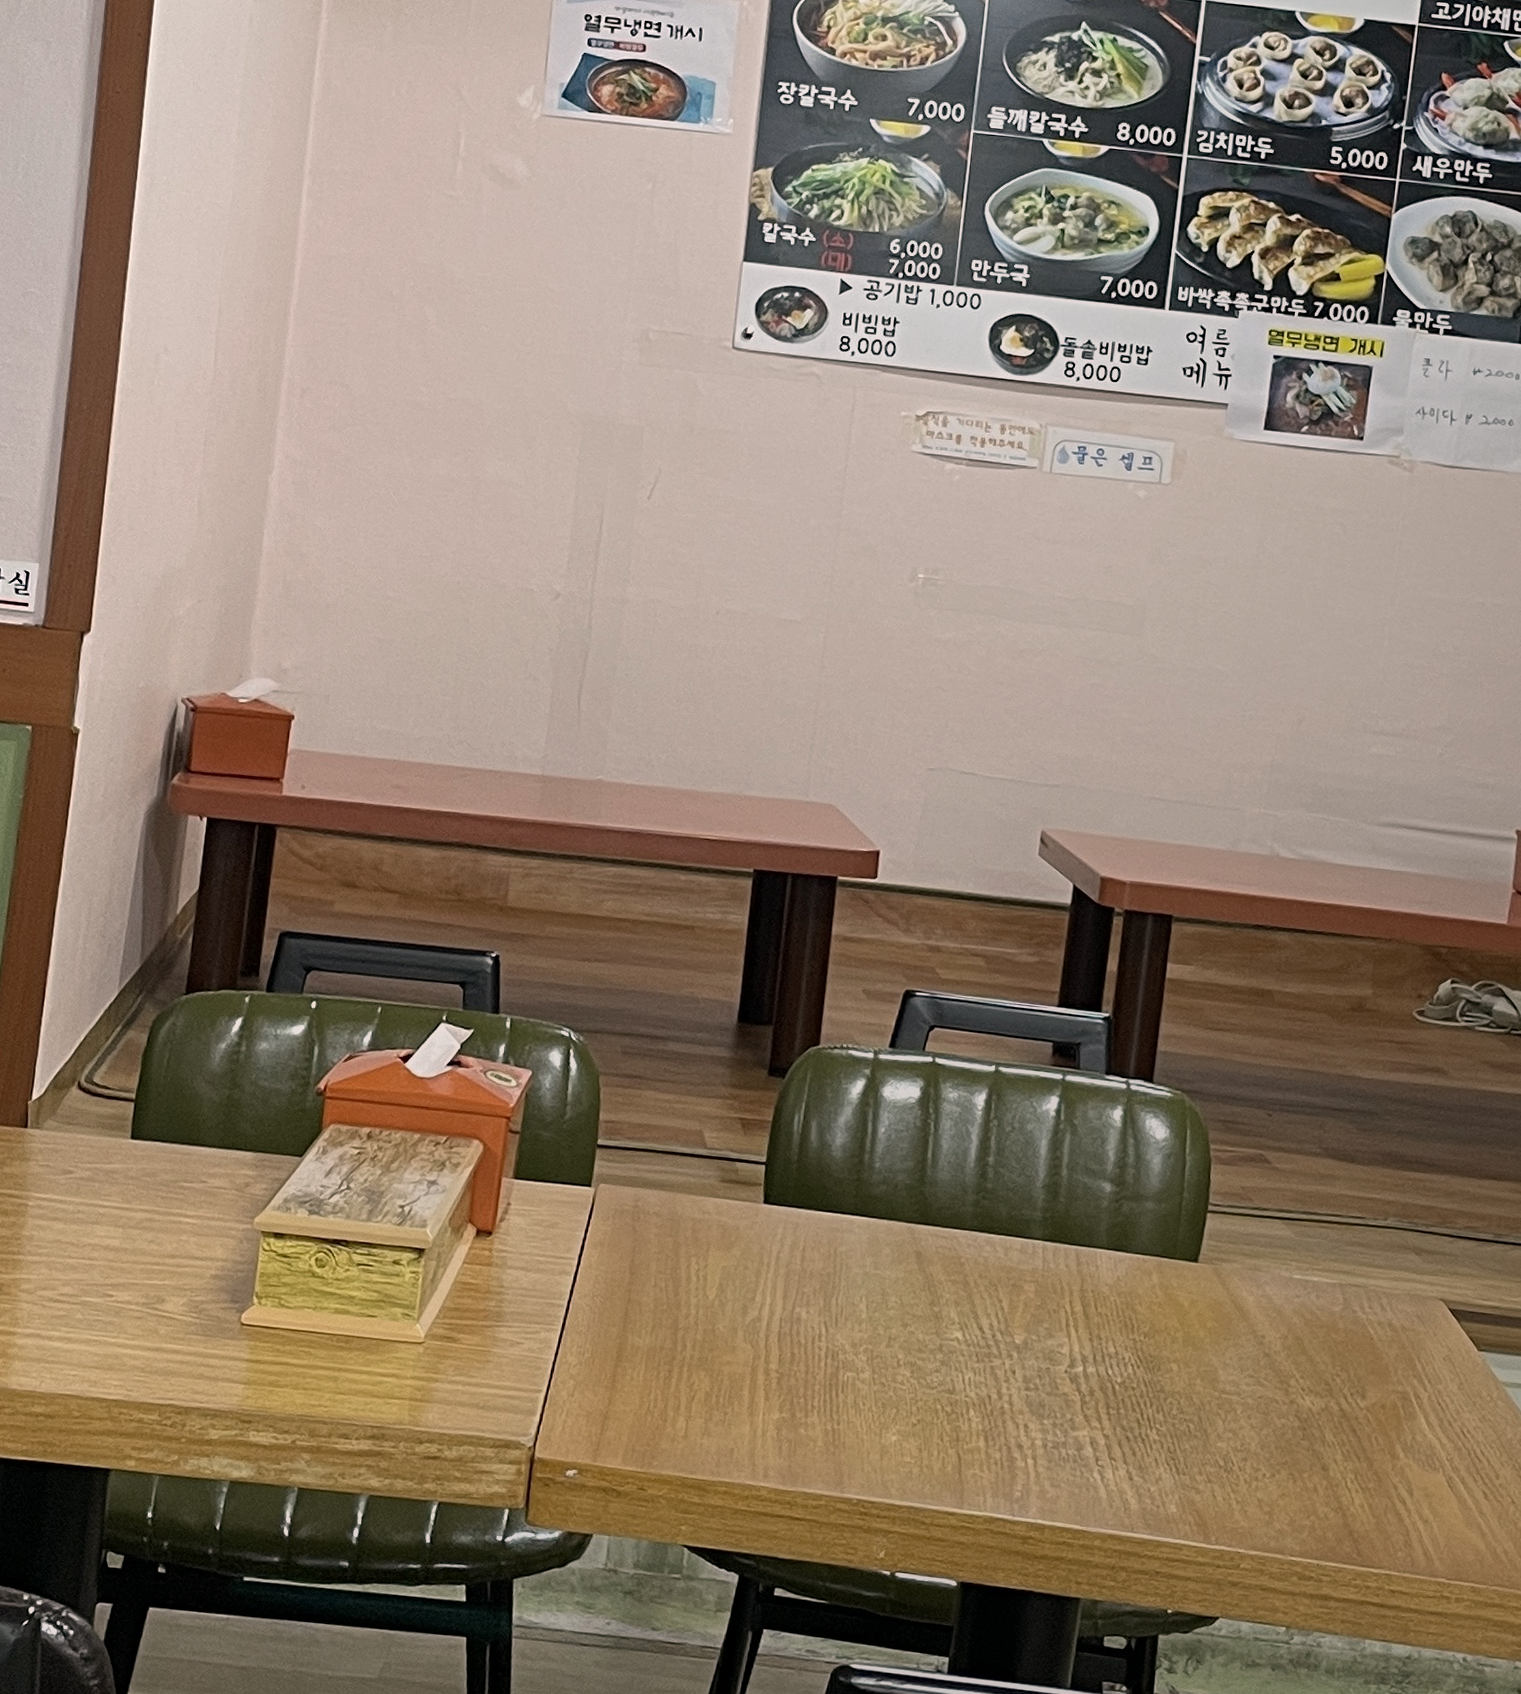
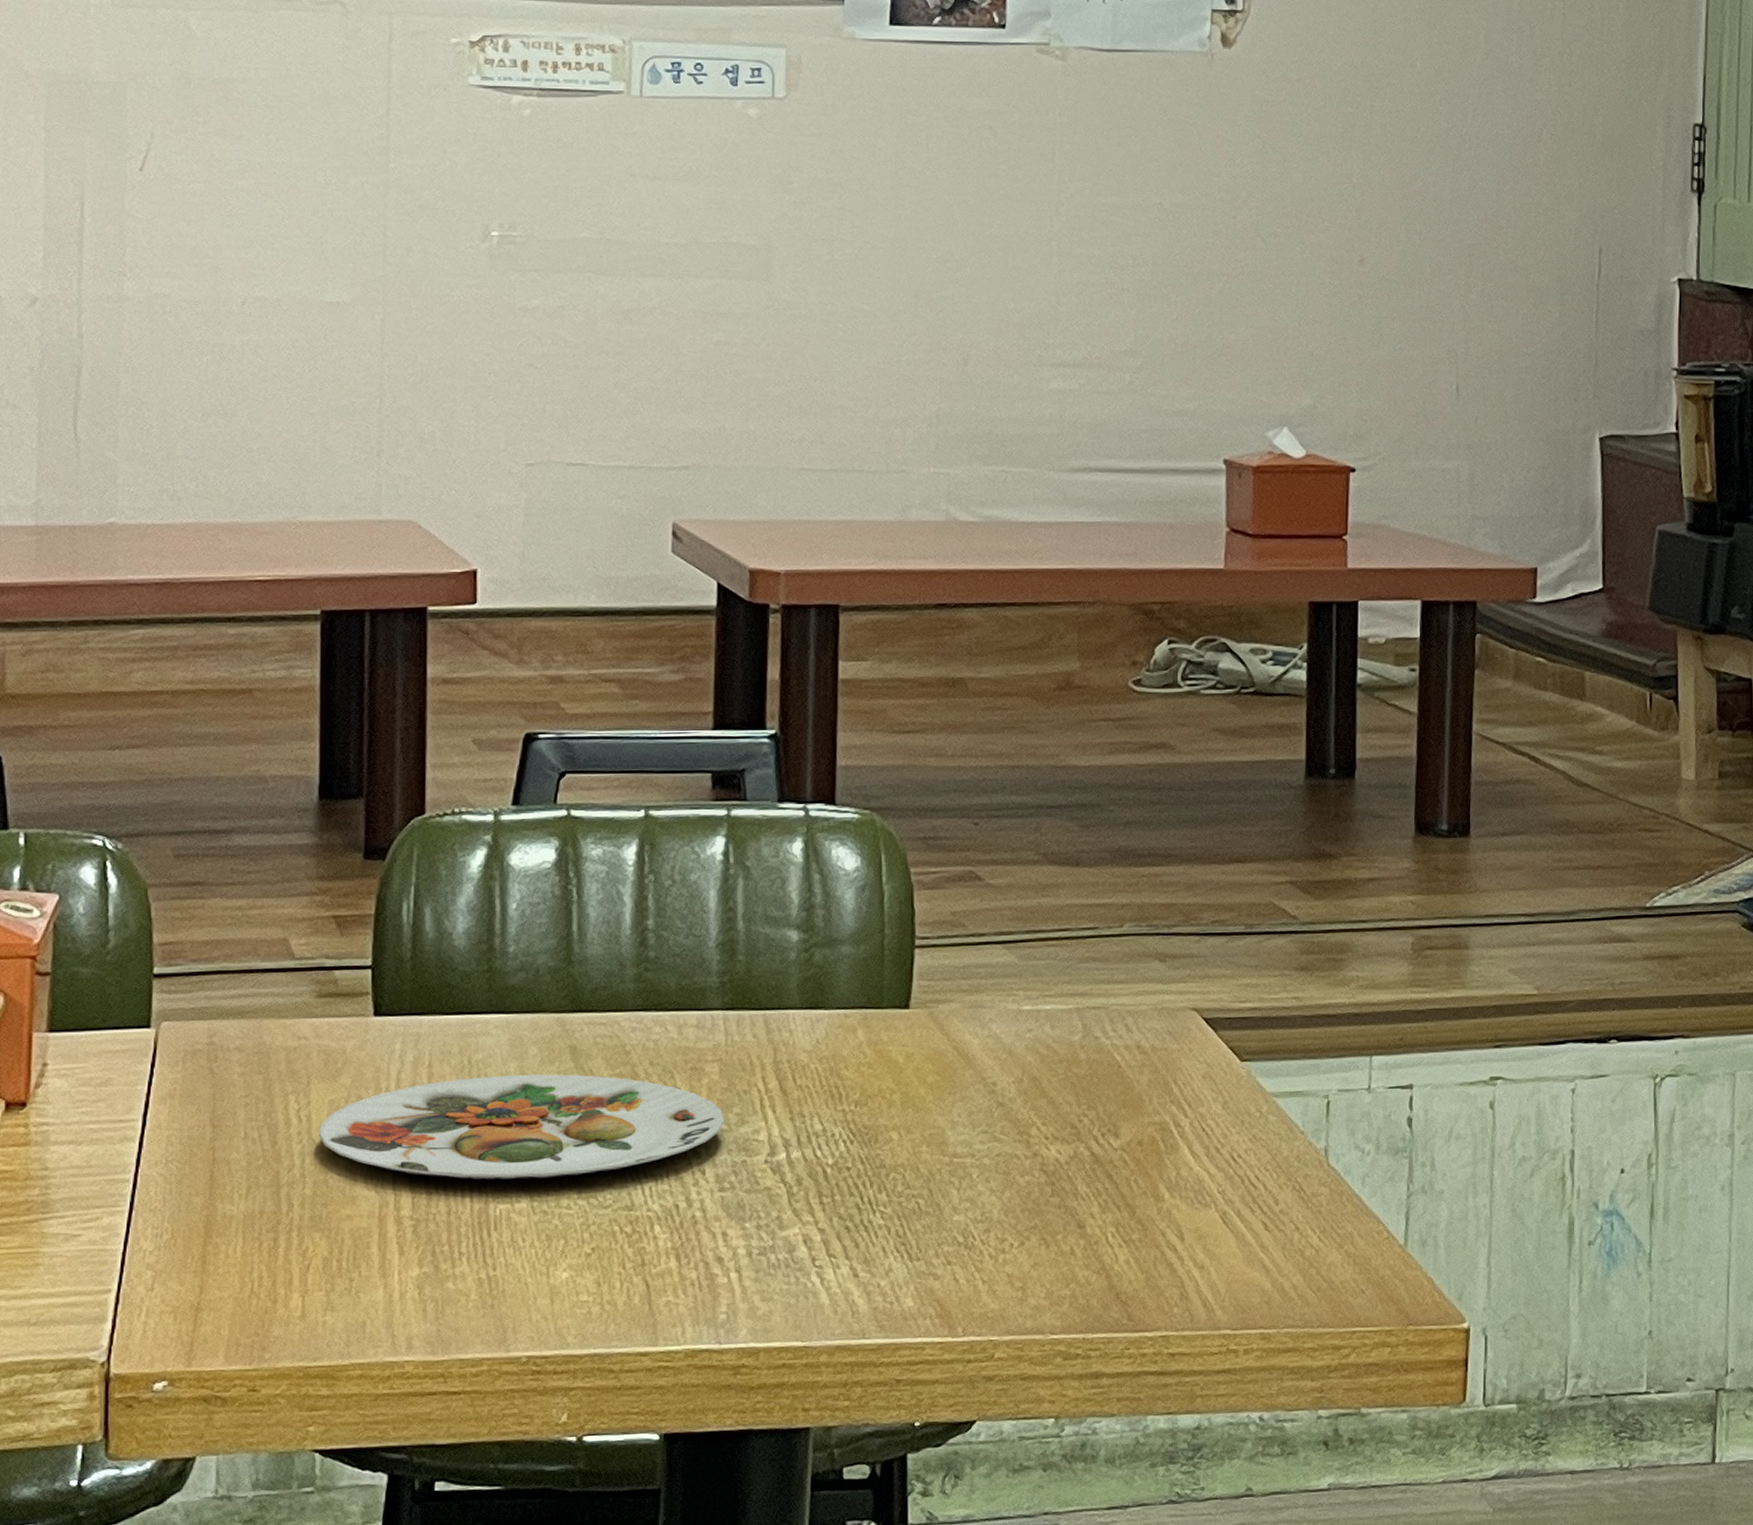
plate: none [711,1264,1035,1359] -> present [318,1074,724,1180]

